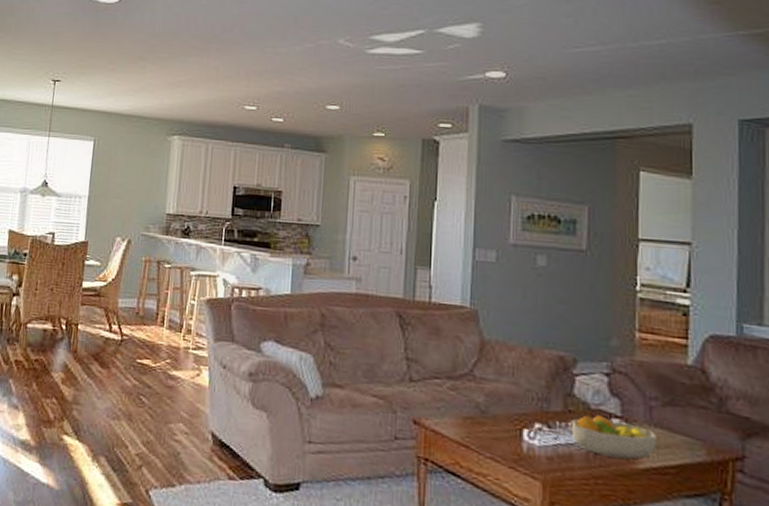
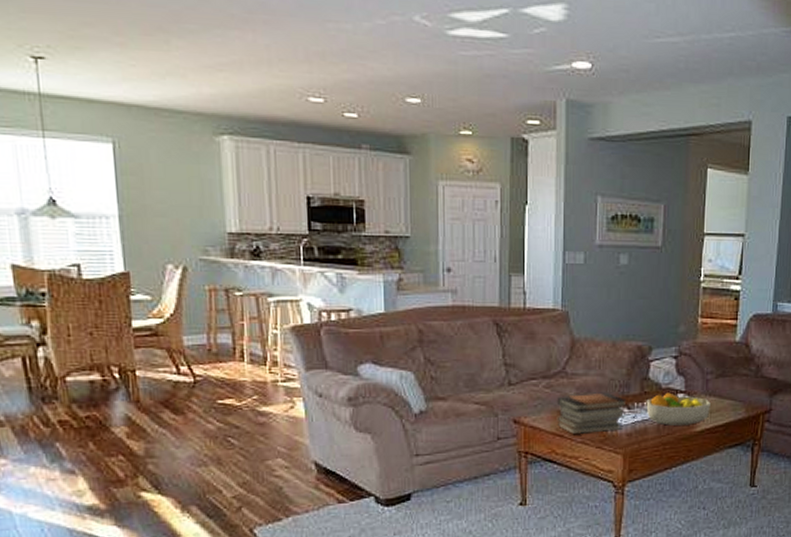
book stack: none [462,401,547,451] -> present [556,393,627,434]

